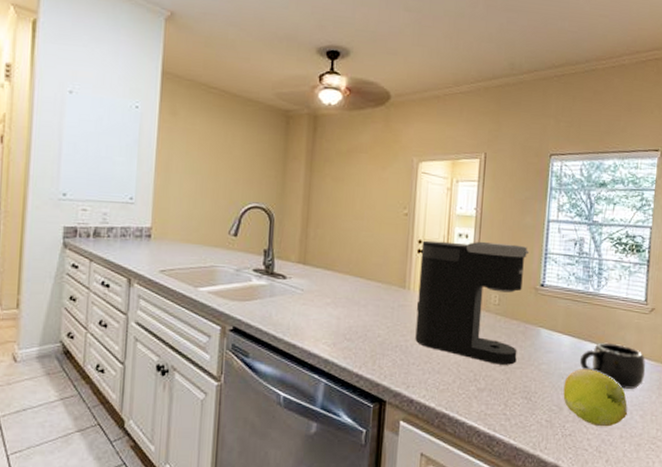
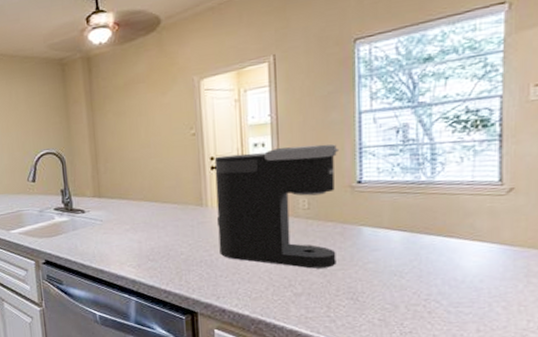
fruit: present [563,369,628,427] -> none [398,263,485,322]
mug: present [579,342,646,389] -> none [415,232,507,280]

